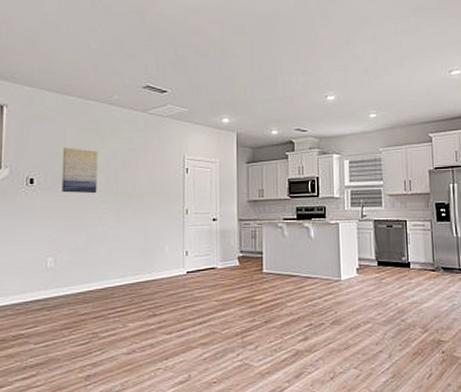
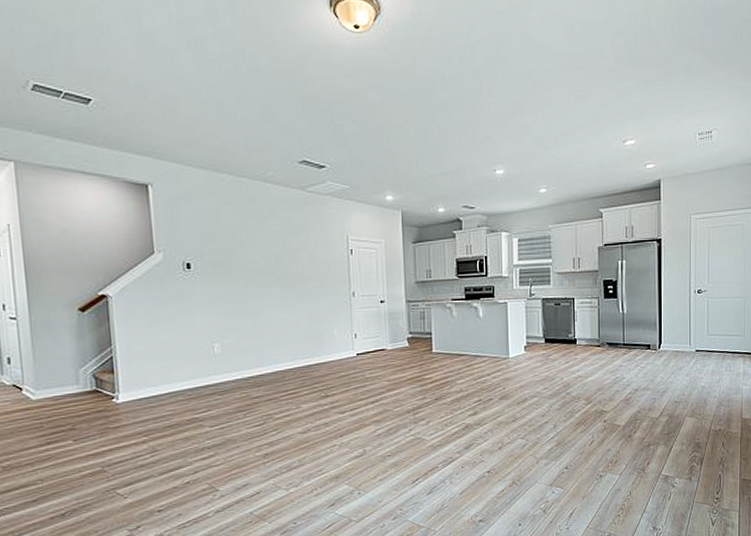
wall art: present [62,148,98,194] -> none [218,230,259,278]

